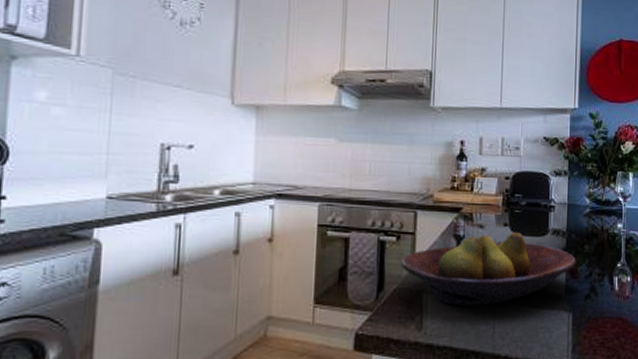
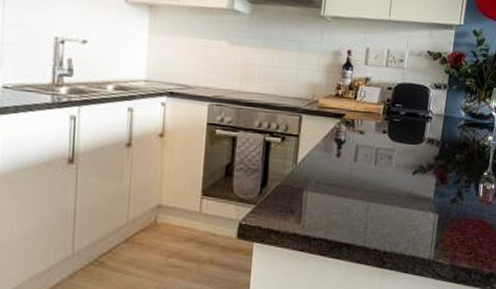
fruit bowl: present [401,232,577,307] -> none [284,139,448,205]

